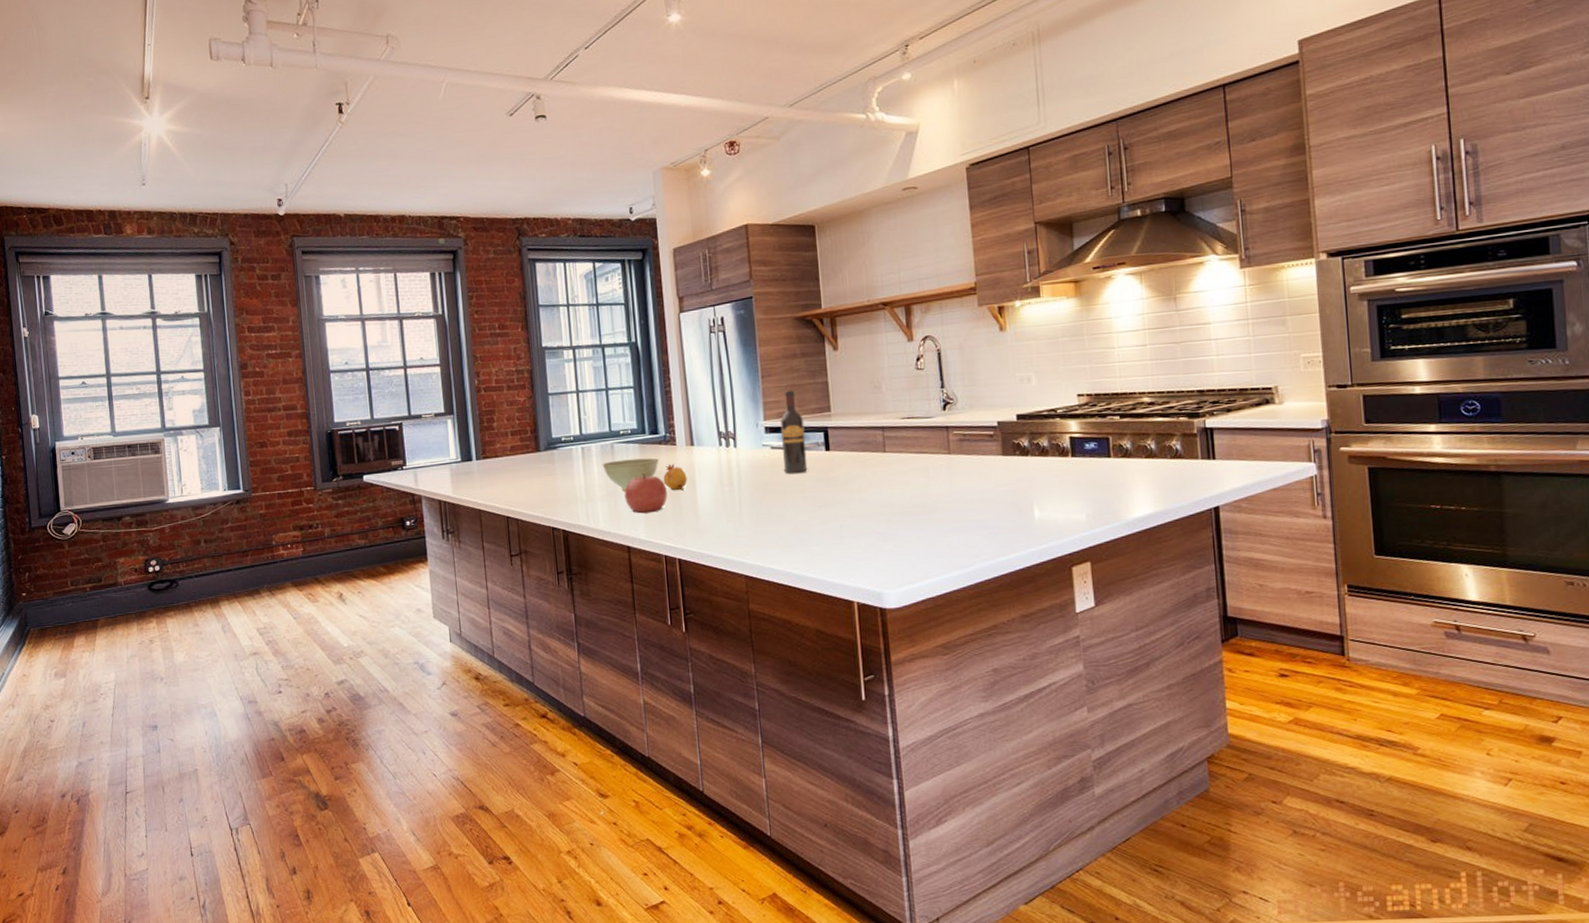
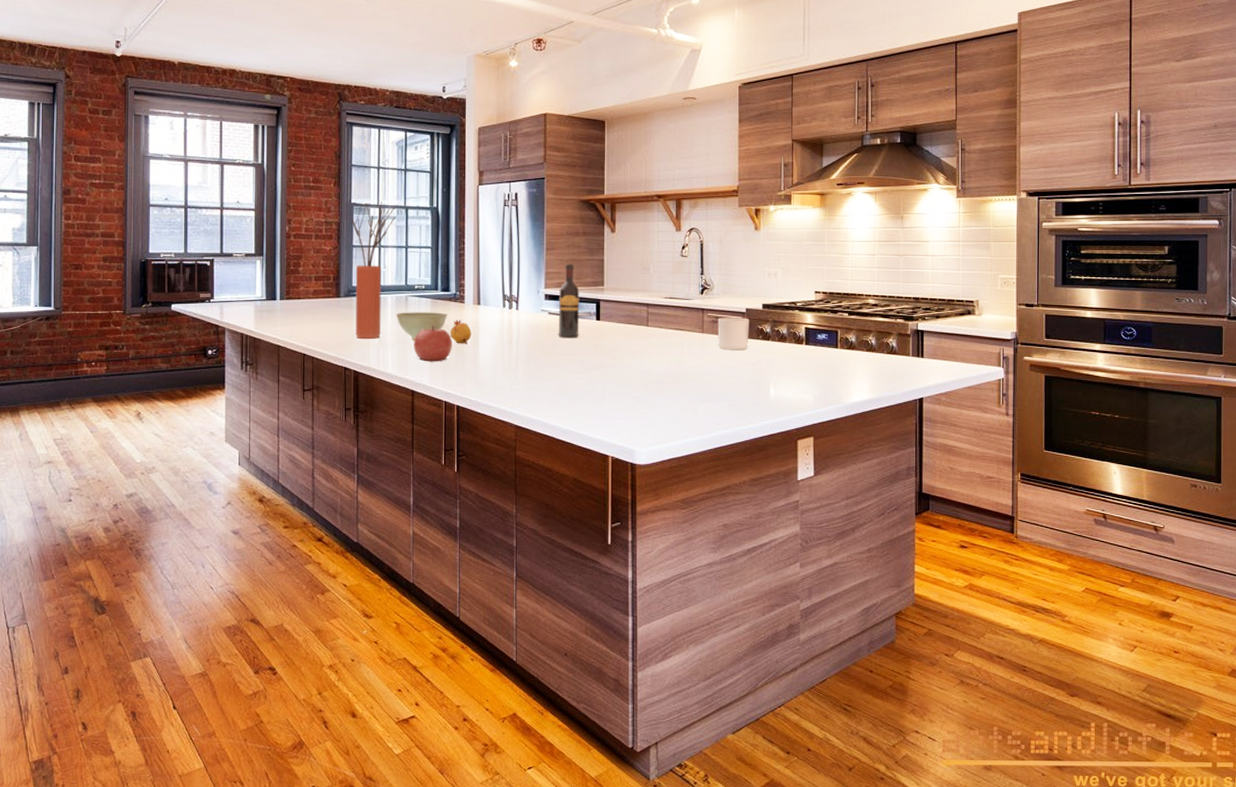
vase: none [544,342,592,495] -> present [351,201,397,339]
mug: none [965,432,1004,472] -> present [717,317,749,351]

